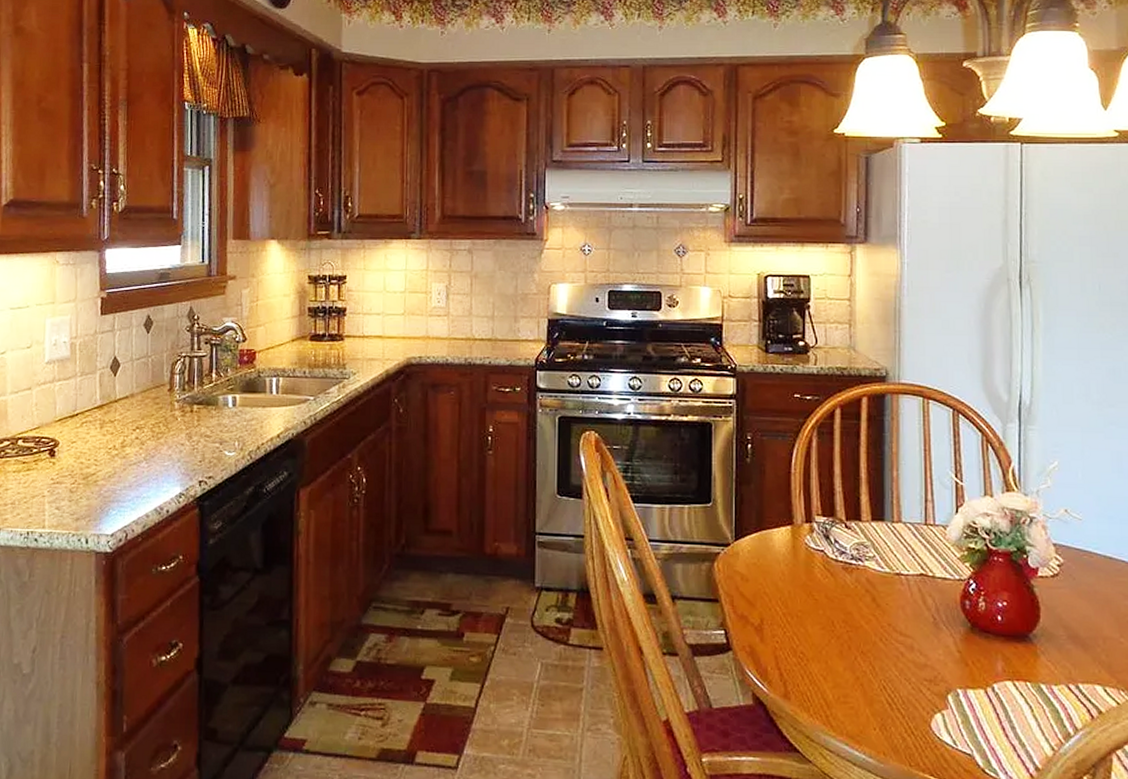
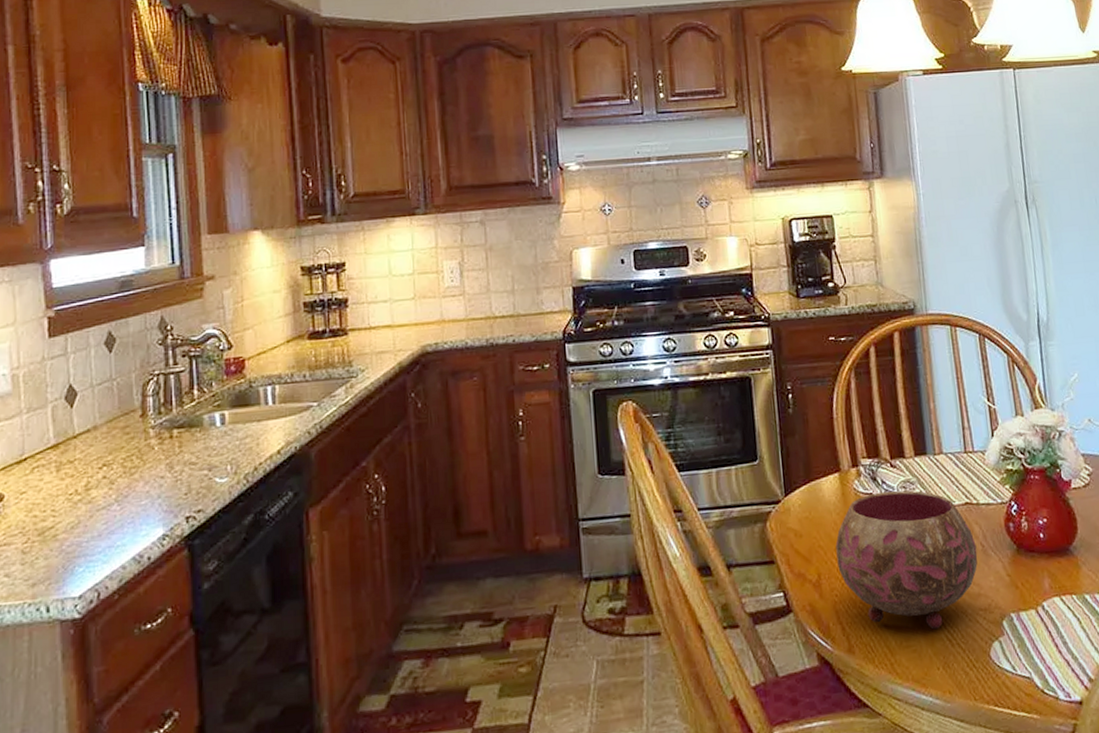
bowl: none [781,550,928,691] -> present [835,490,978,630]

